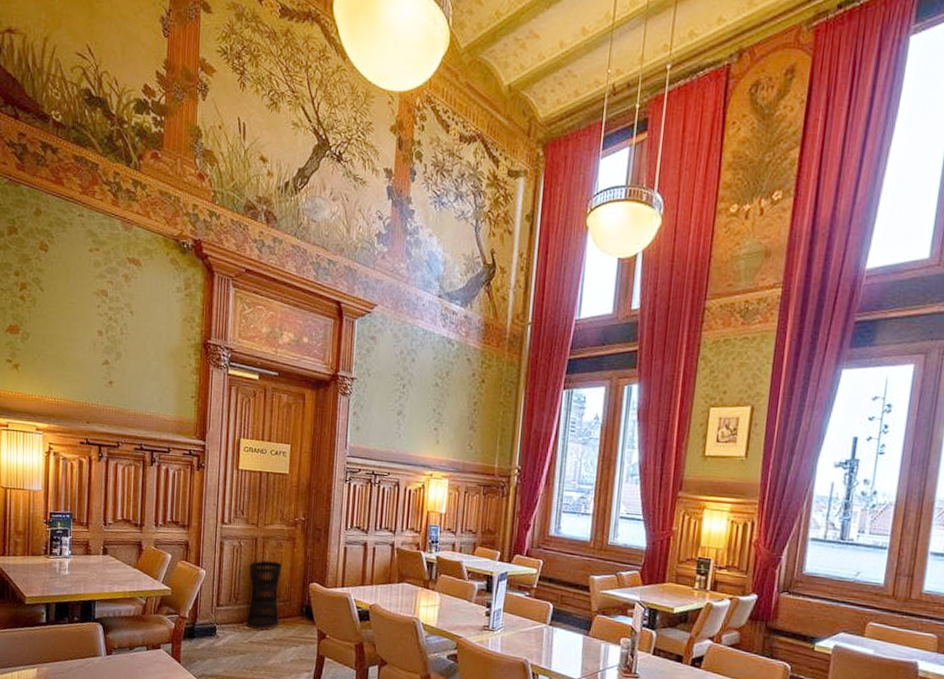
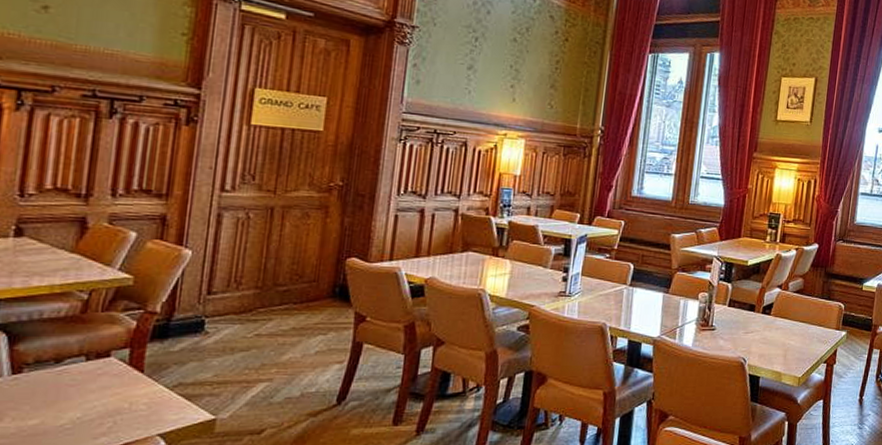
umbrella stand: present [246,560,282,631] -> none [251,234,309,321]

